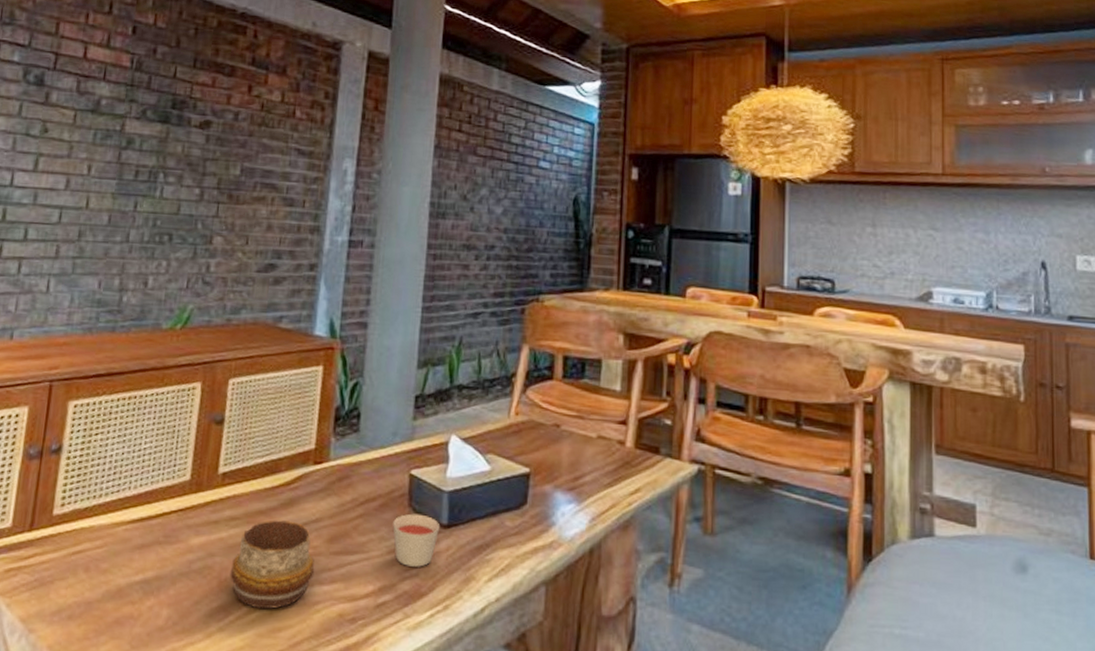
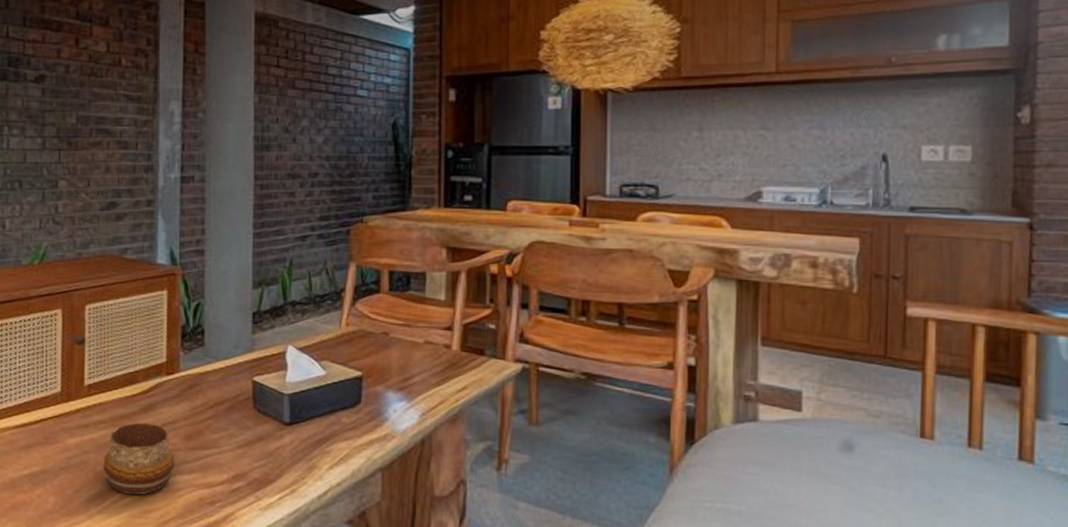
candle: present [393,513,439,567] -> none [241,414,282,459]

